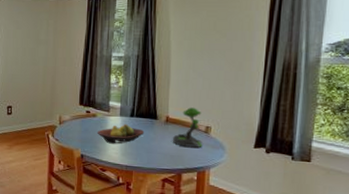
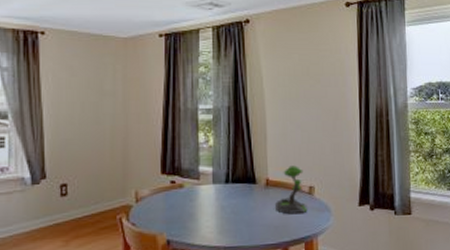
fruit bowl: present [96,124,145,144] -> none [185,193,243,221]

